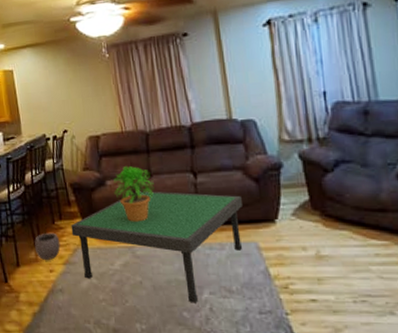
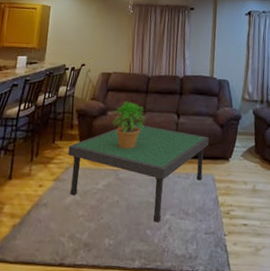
plant pot: present [34,227,61,260] -> none [30,145,56,176]

